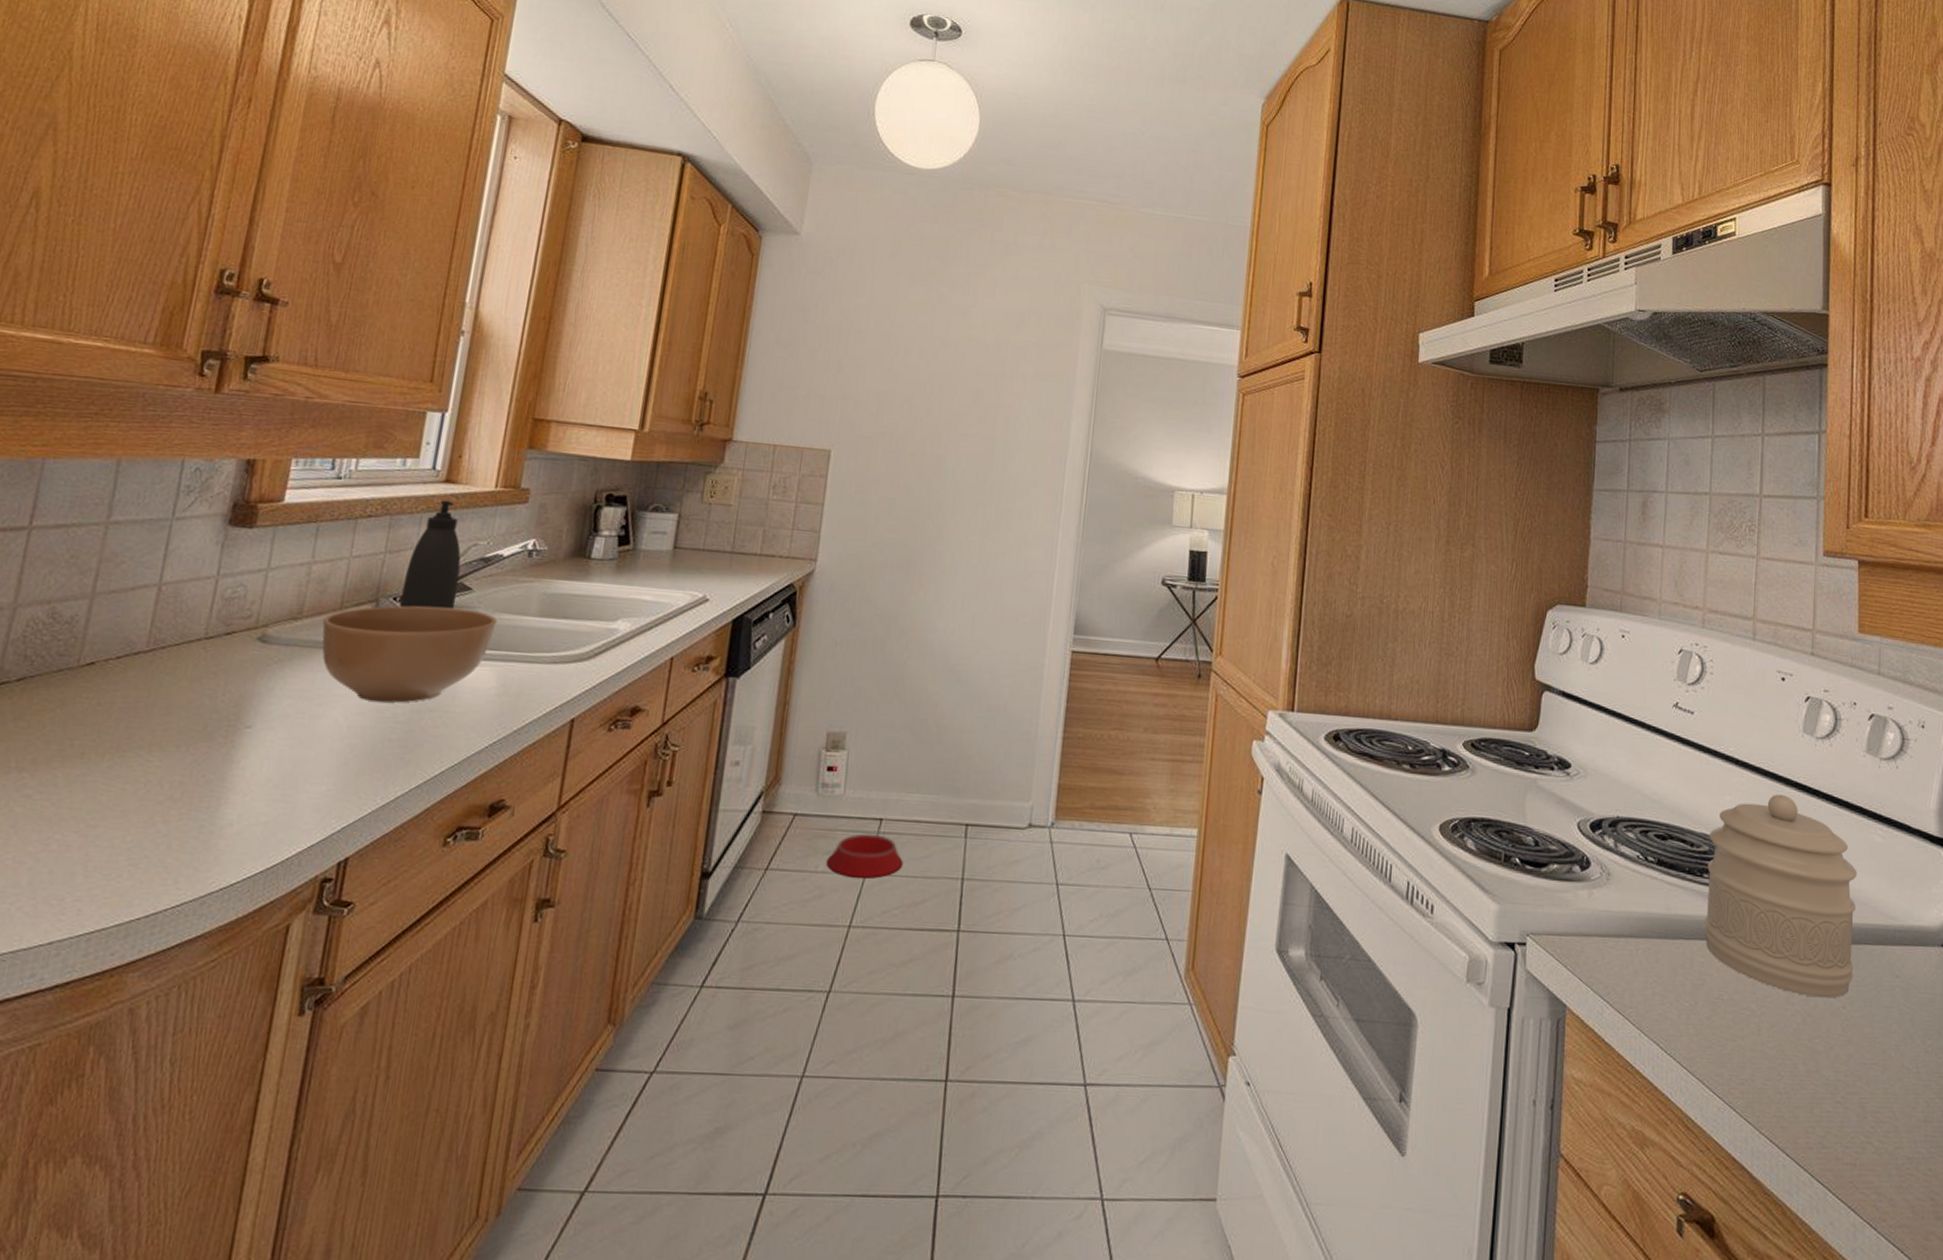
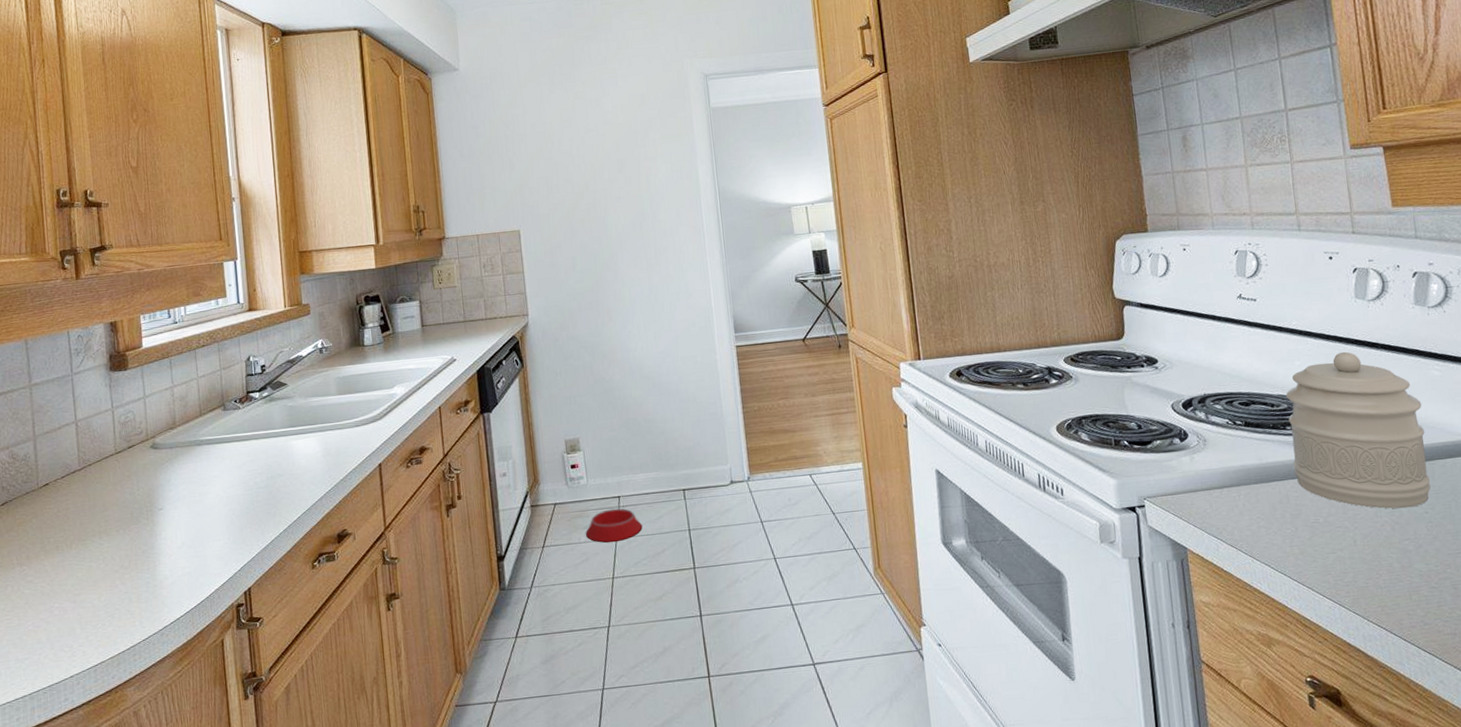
bowl: present [322,605,497,703] -> none [191,399,310,477]
soap dispenser: present [399,500,461,609] -> none [238,323,278,407]

